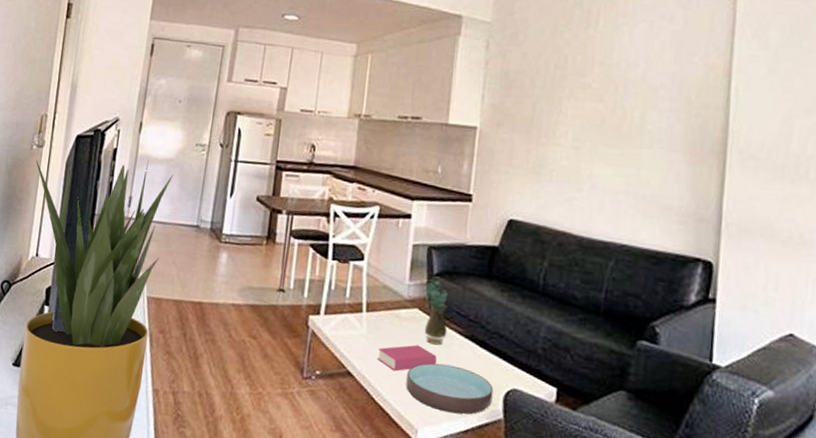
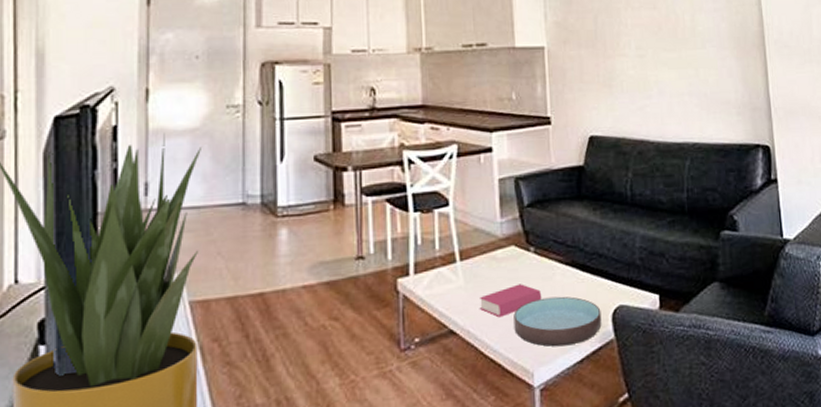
vase: present [424,278,449,345] -> none [517,210,548,280]

